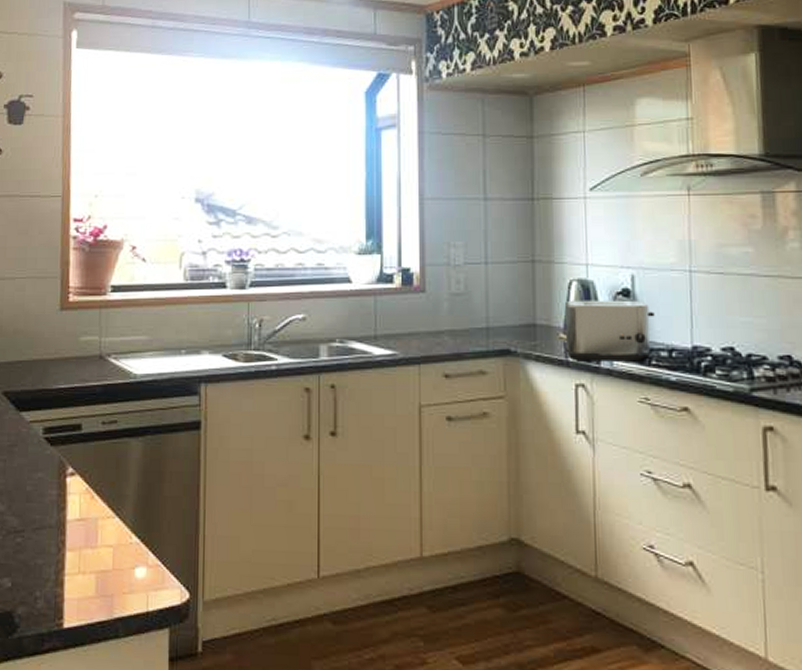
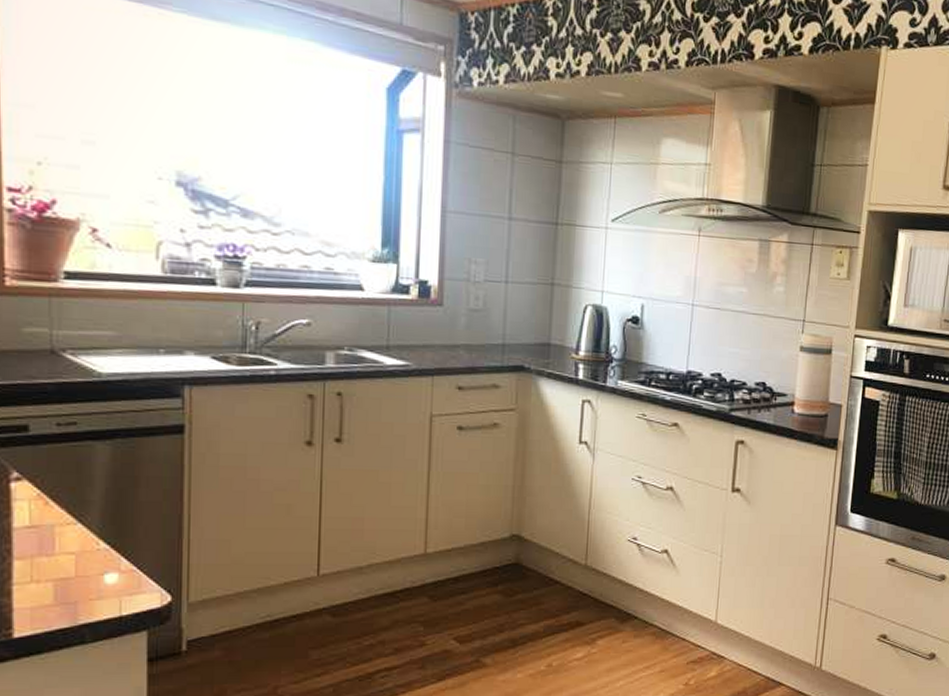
toaster: present [564,300,655,362] -> none [576,323,658,383]

